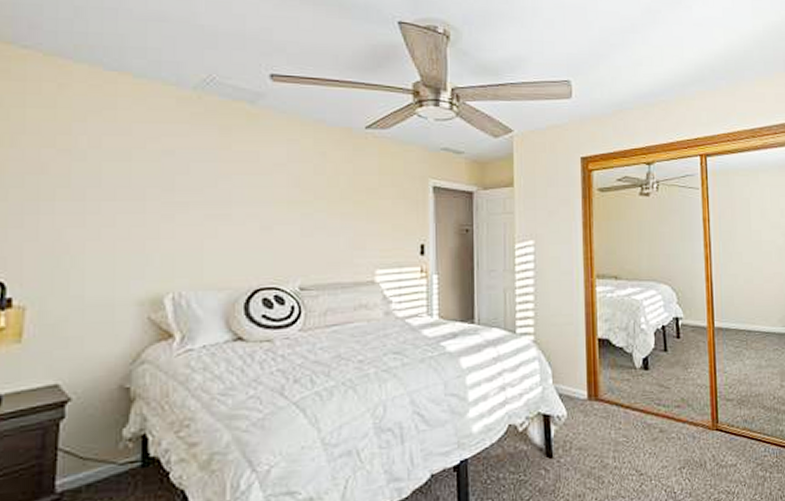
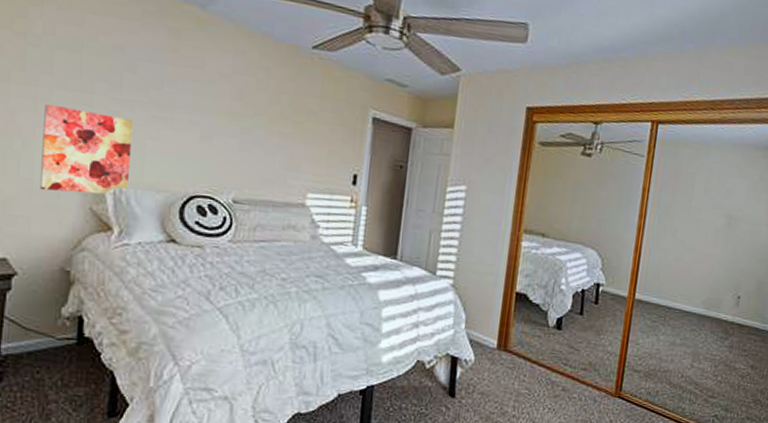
wall art: none [92,216,189,306] -> present [40,103,134,195]

